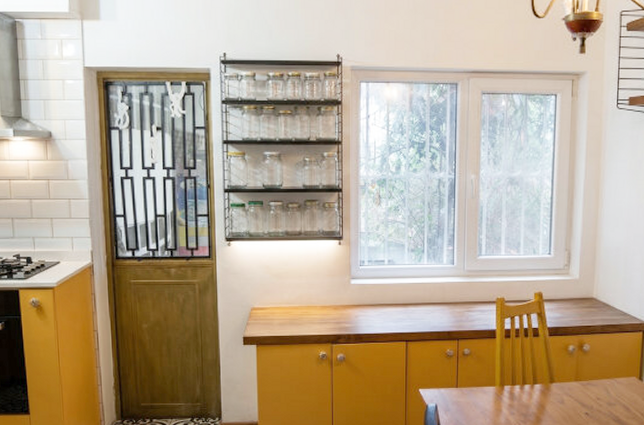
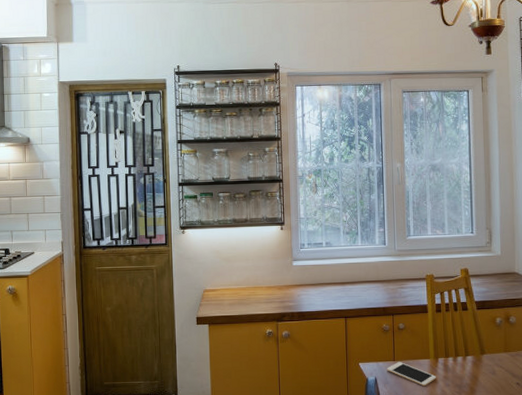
cell phone: none [448,388,502,415] -> present [387,361,437,387]

